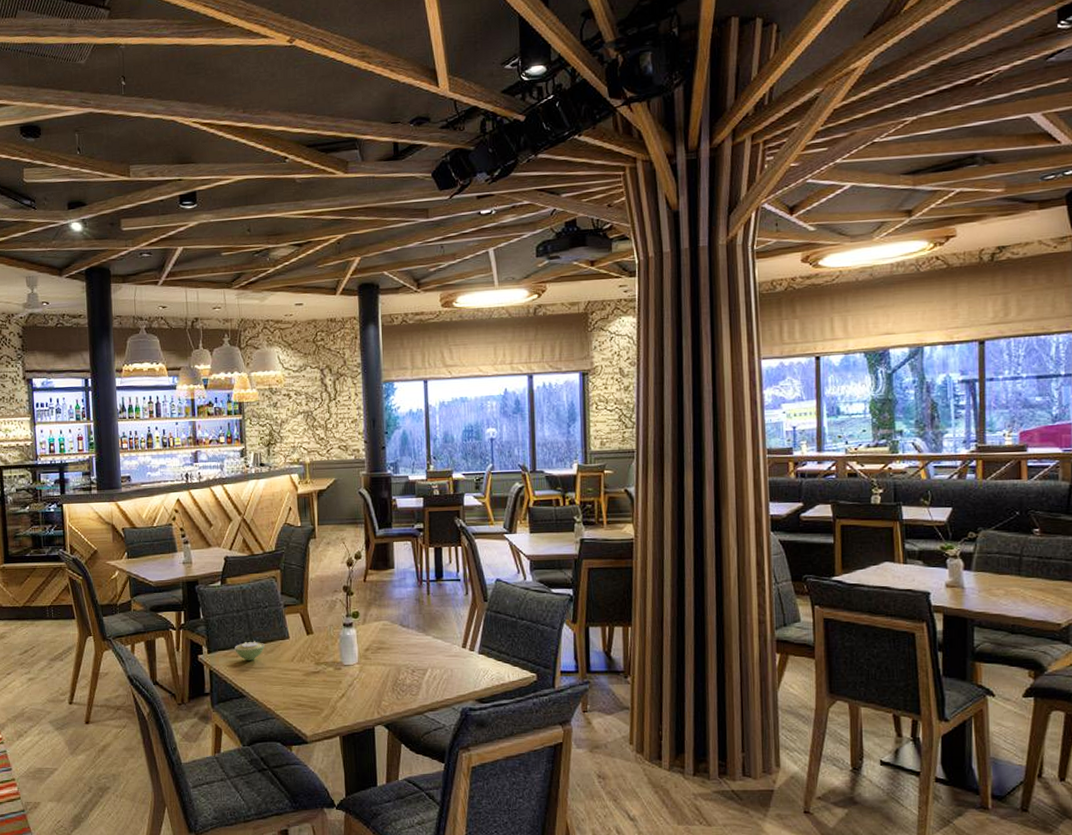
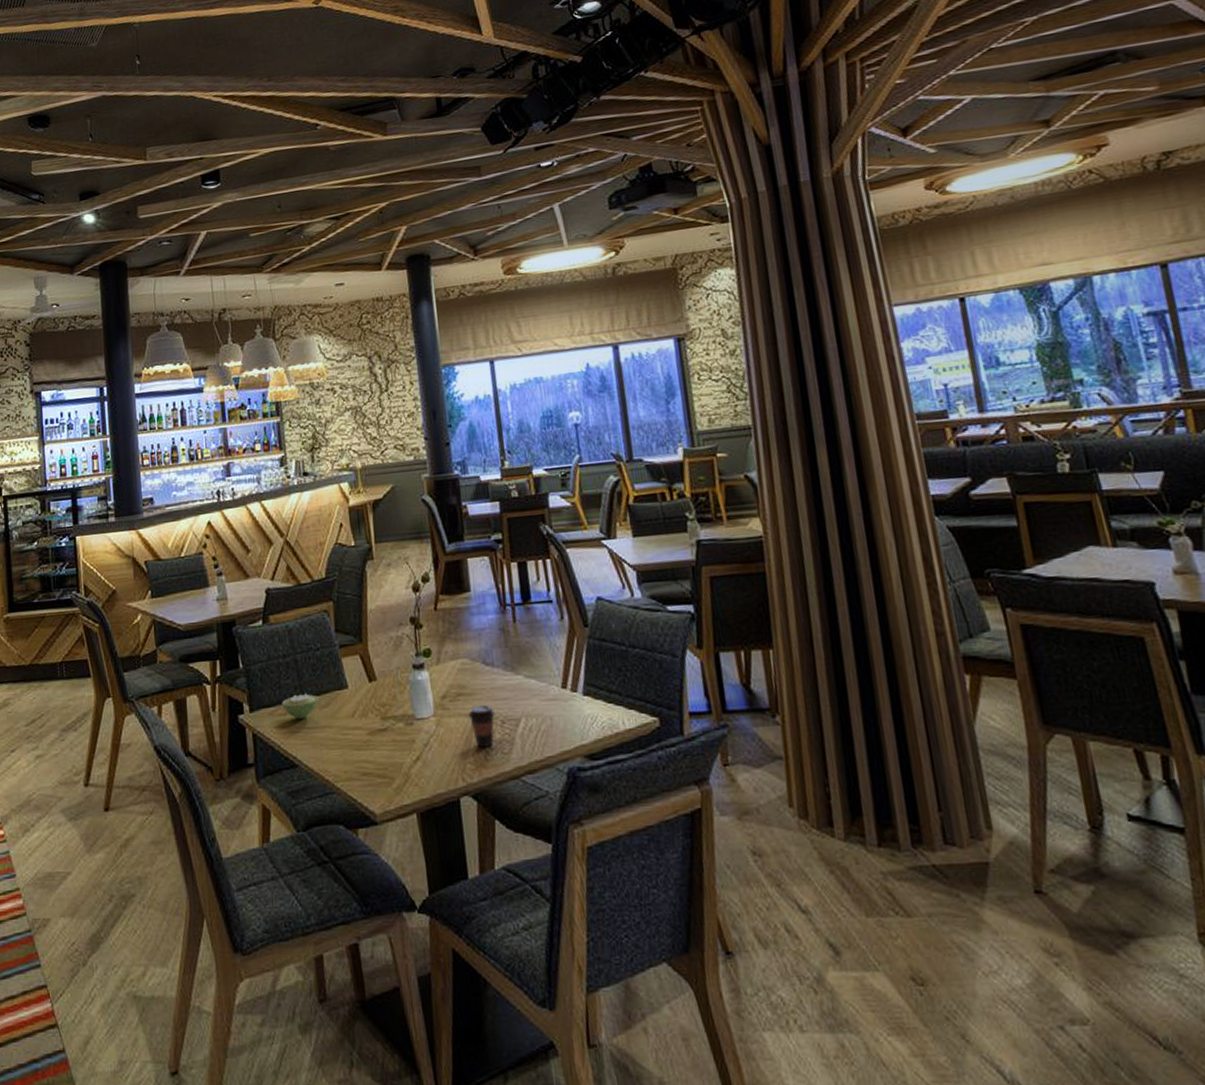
coffee cup: none [385,657,407,689] -> present [468,704,495,747]

